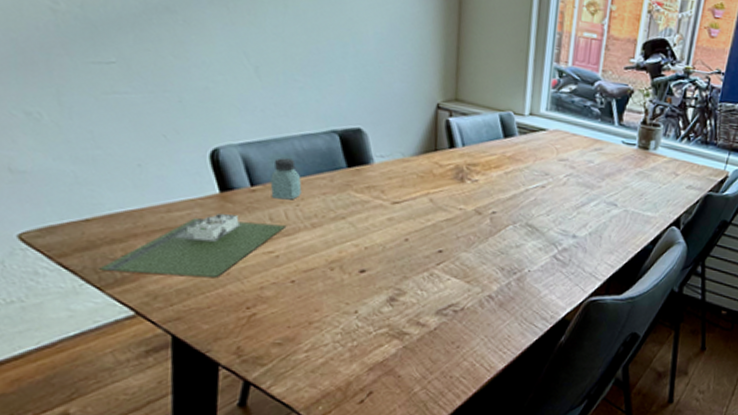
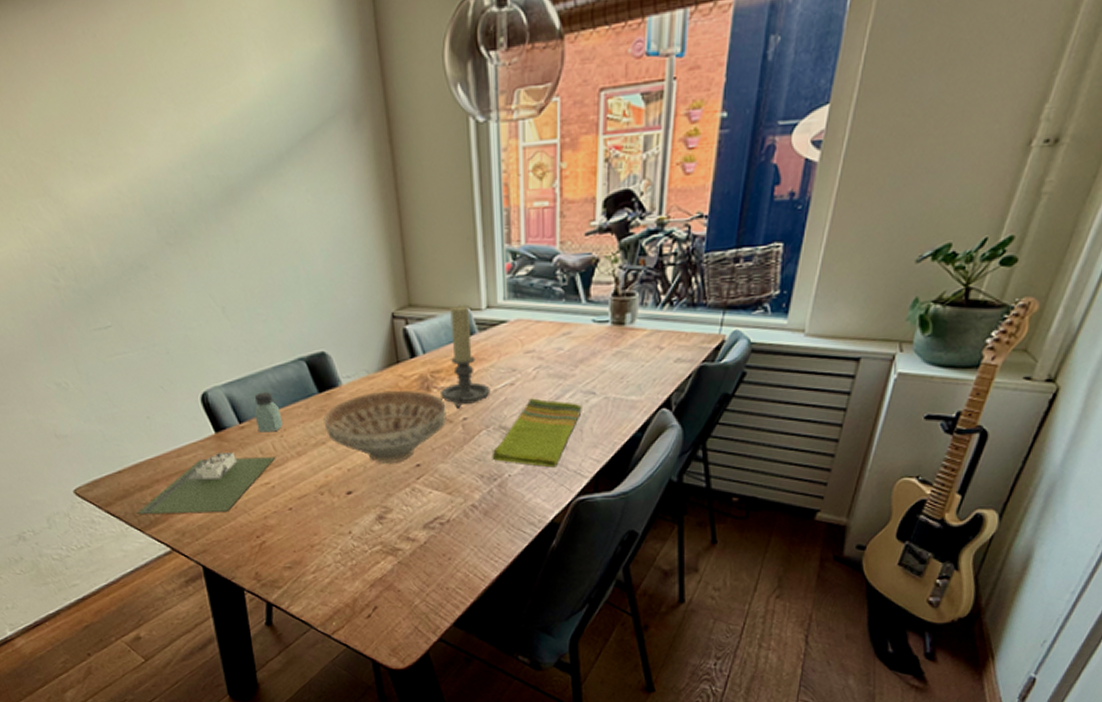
decorative bowl: none [347,175,477,246] -> present [323,390,447,463]
candle holder: none [472,107,522,202] -> present [439,305,491,409]
dish towel: none [514,202,604,268] -> present [492,398,582,468]

